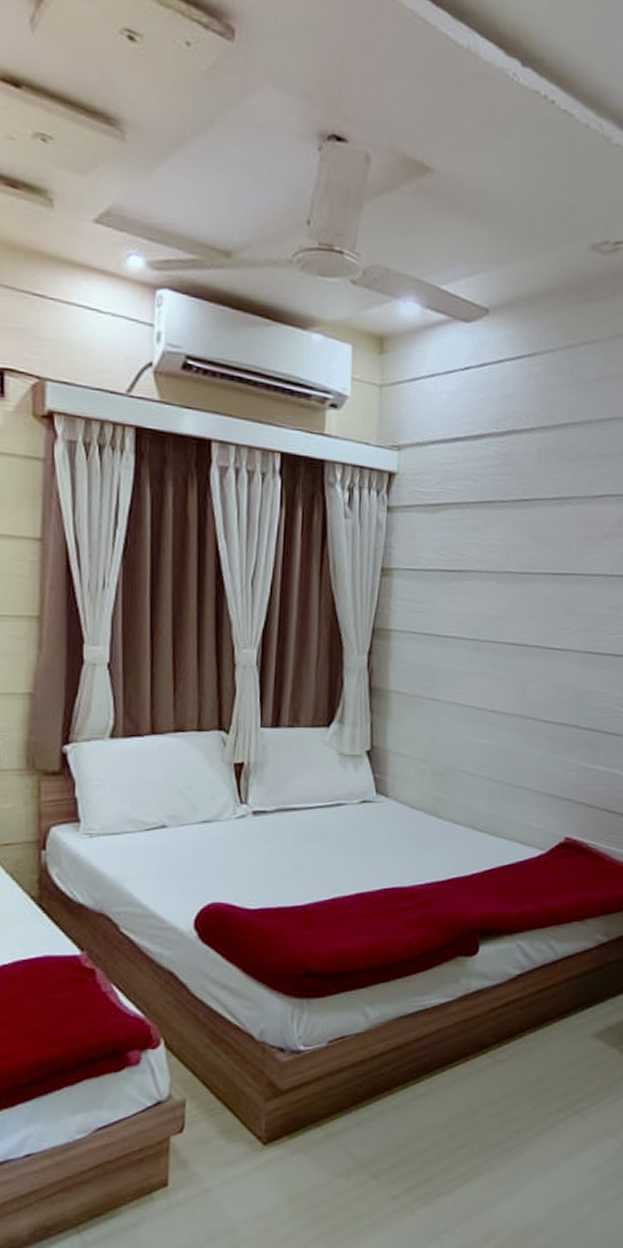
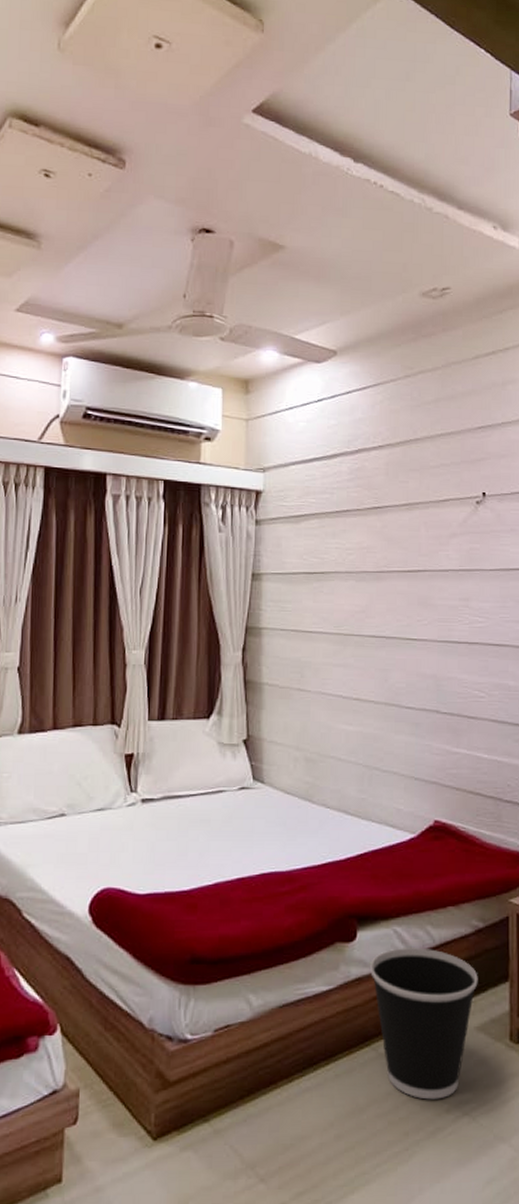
wastebasket: none [491,961,598,1101] -> present [370,948,478,1100]

